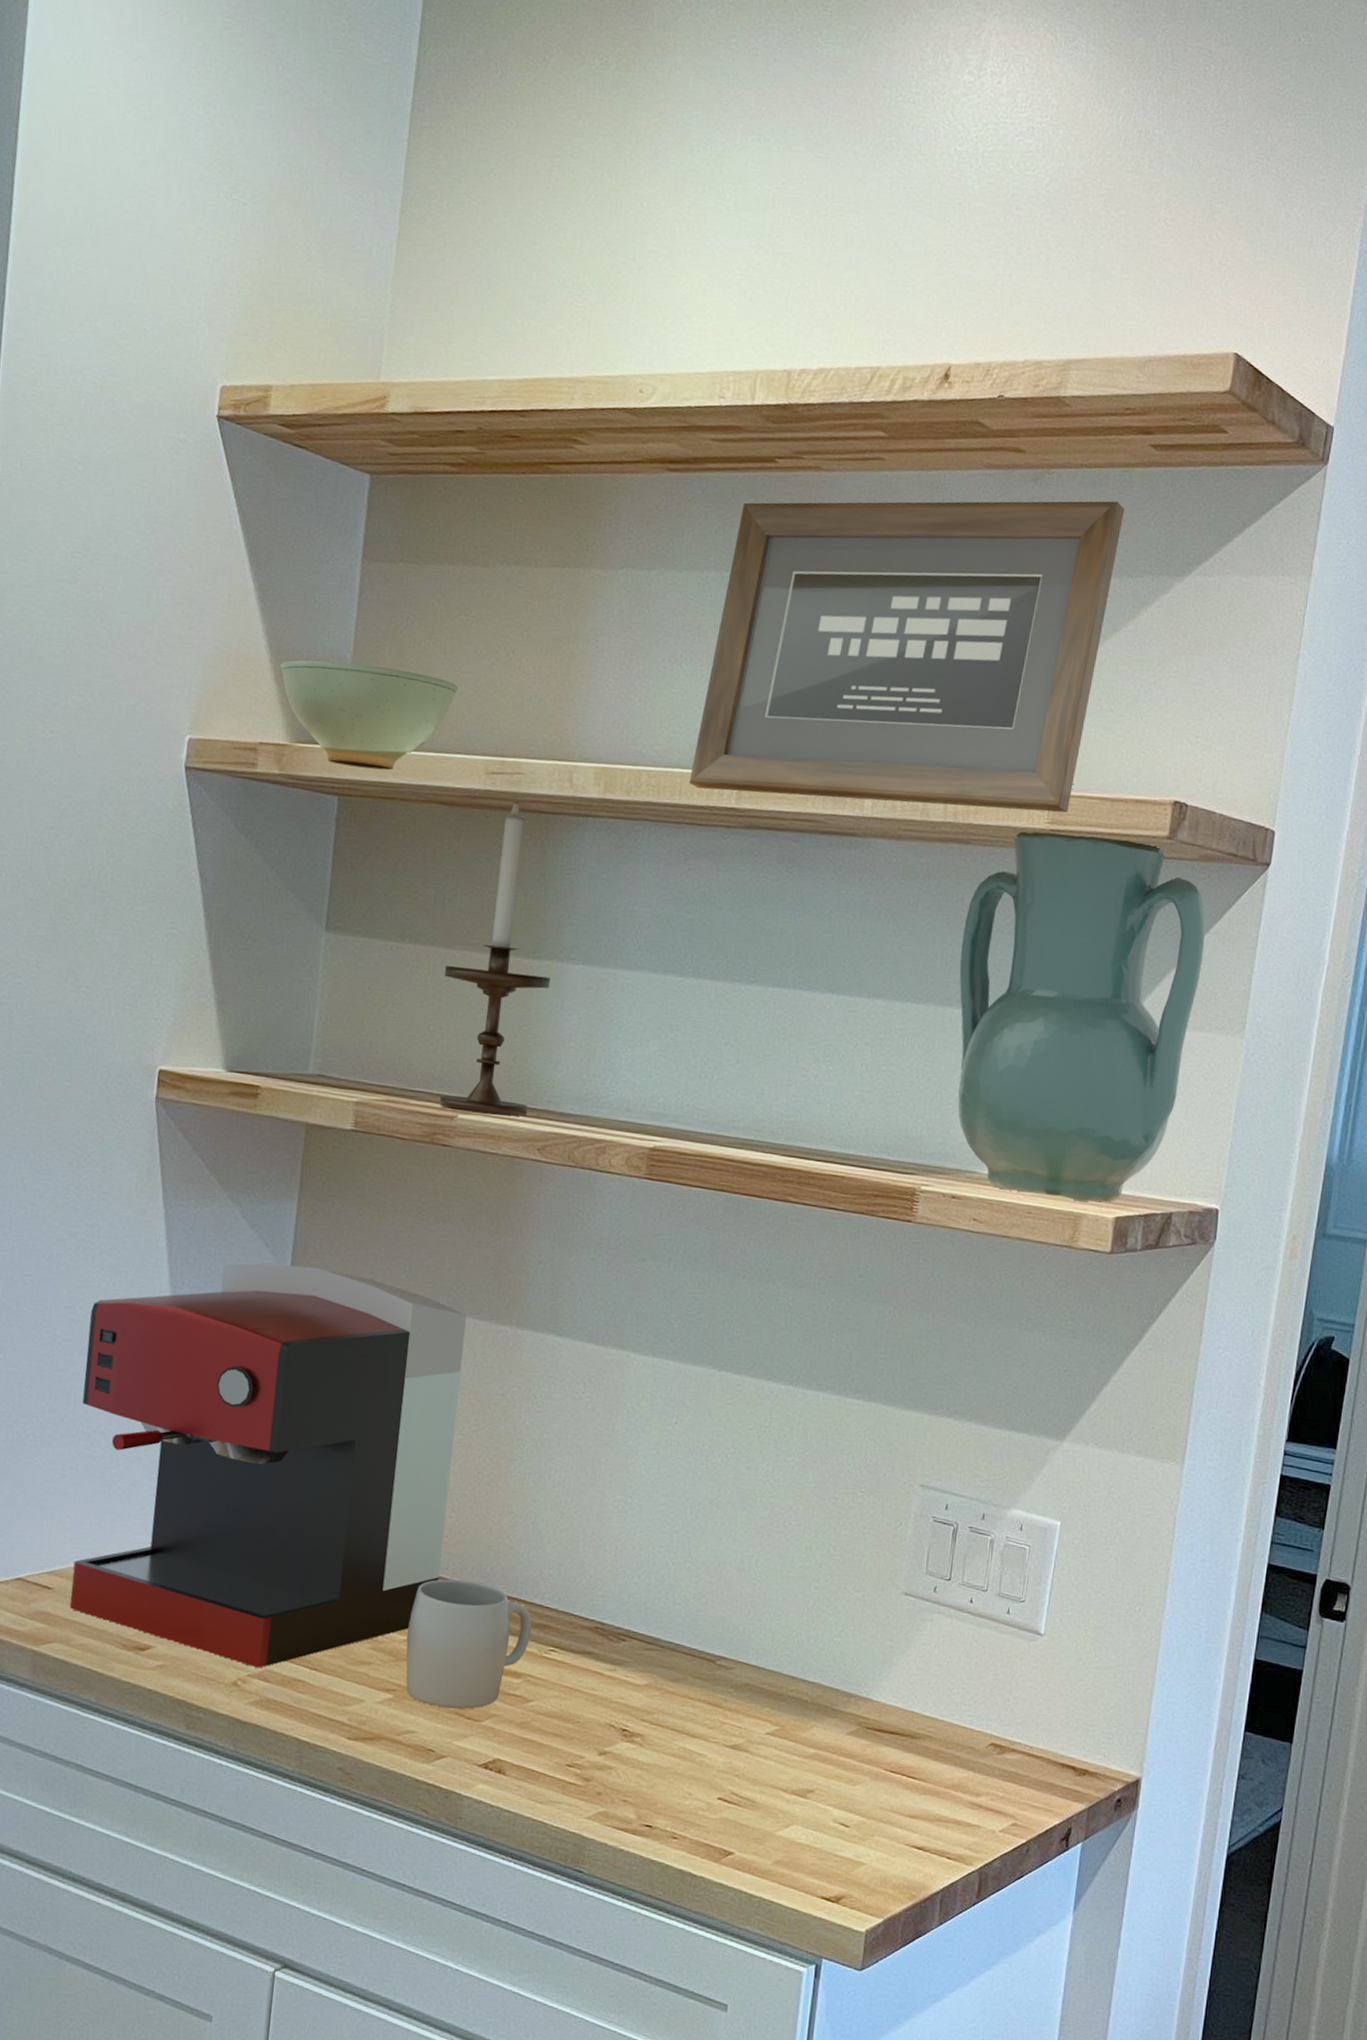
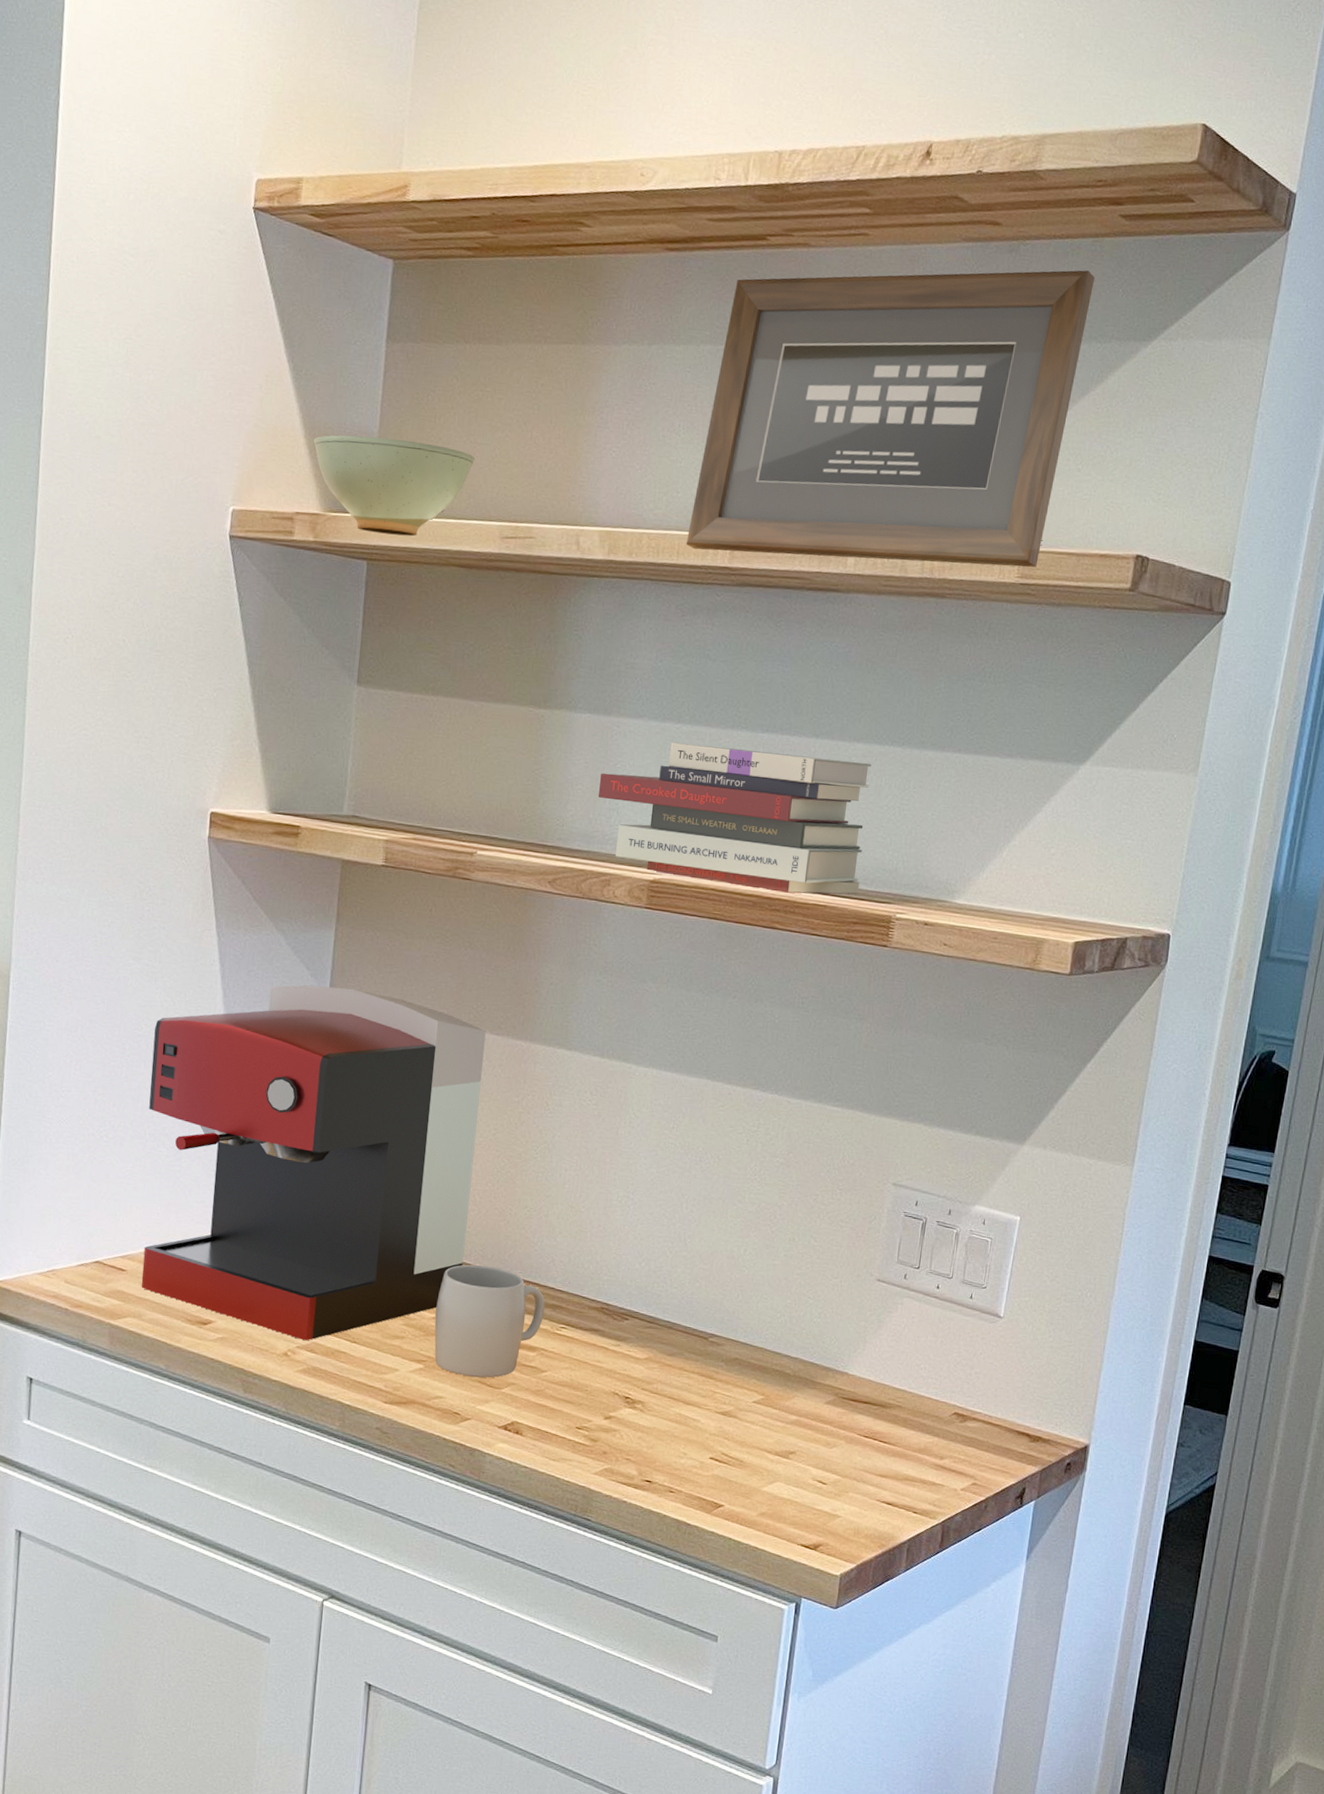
candlestick: present [439,800,551,1116] -> none [460,562,560,852]
books: none [592,997,892,1164] -> present [598,742,871,895]
ceramic jug: present [958,831,1206,1202] -> none [931,585,1164,928]

